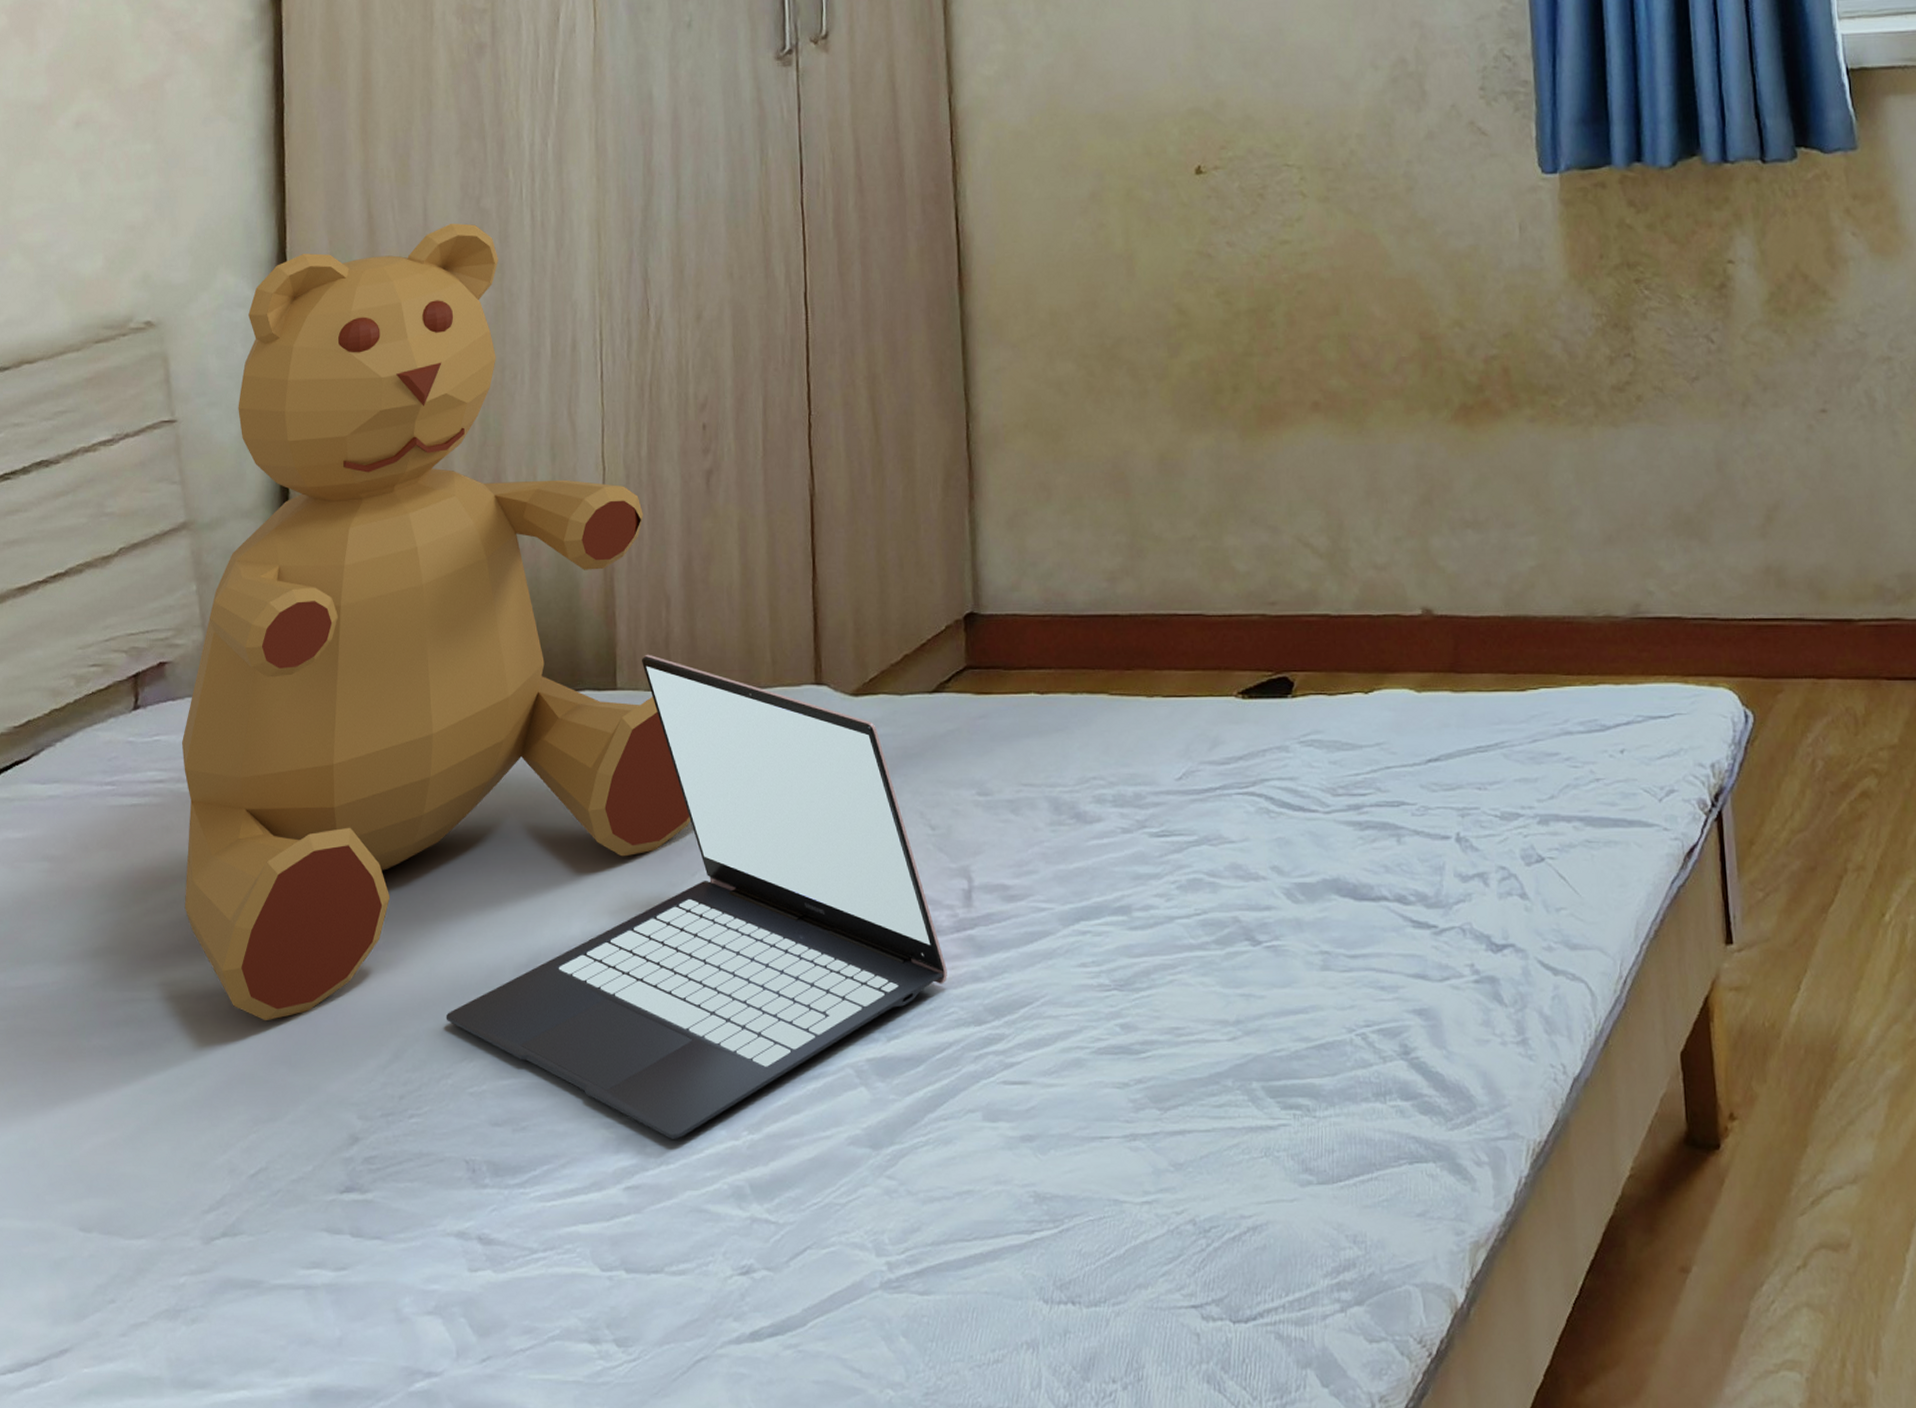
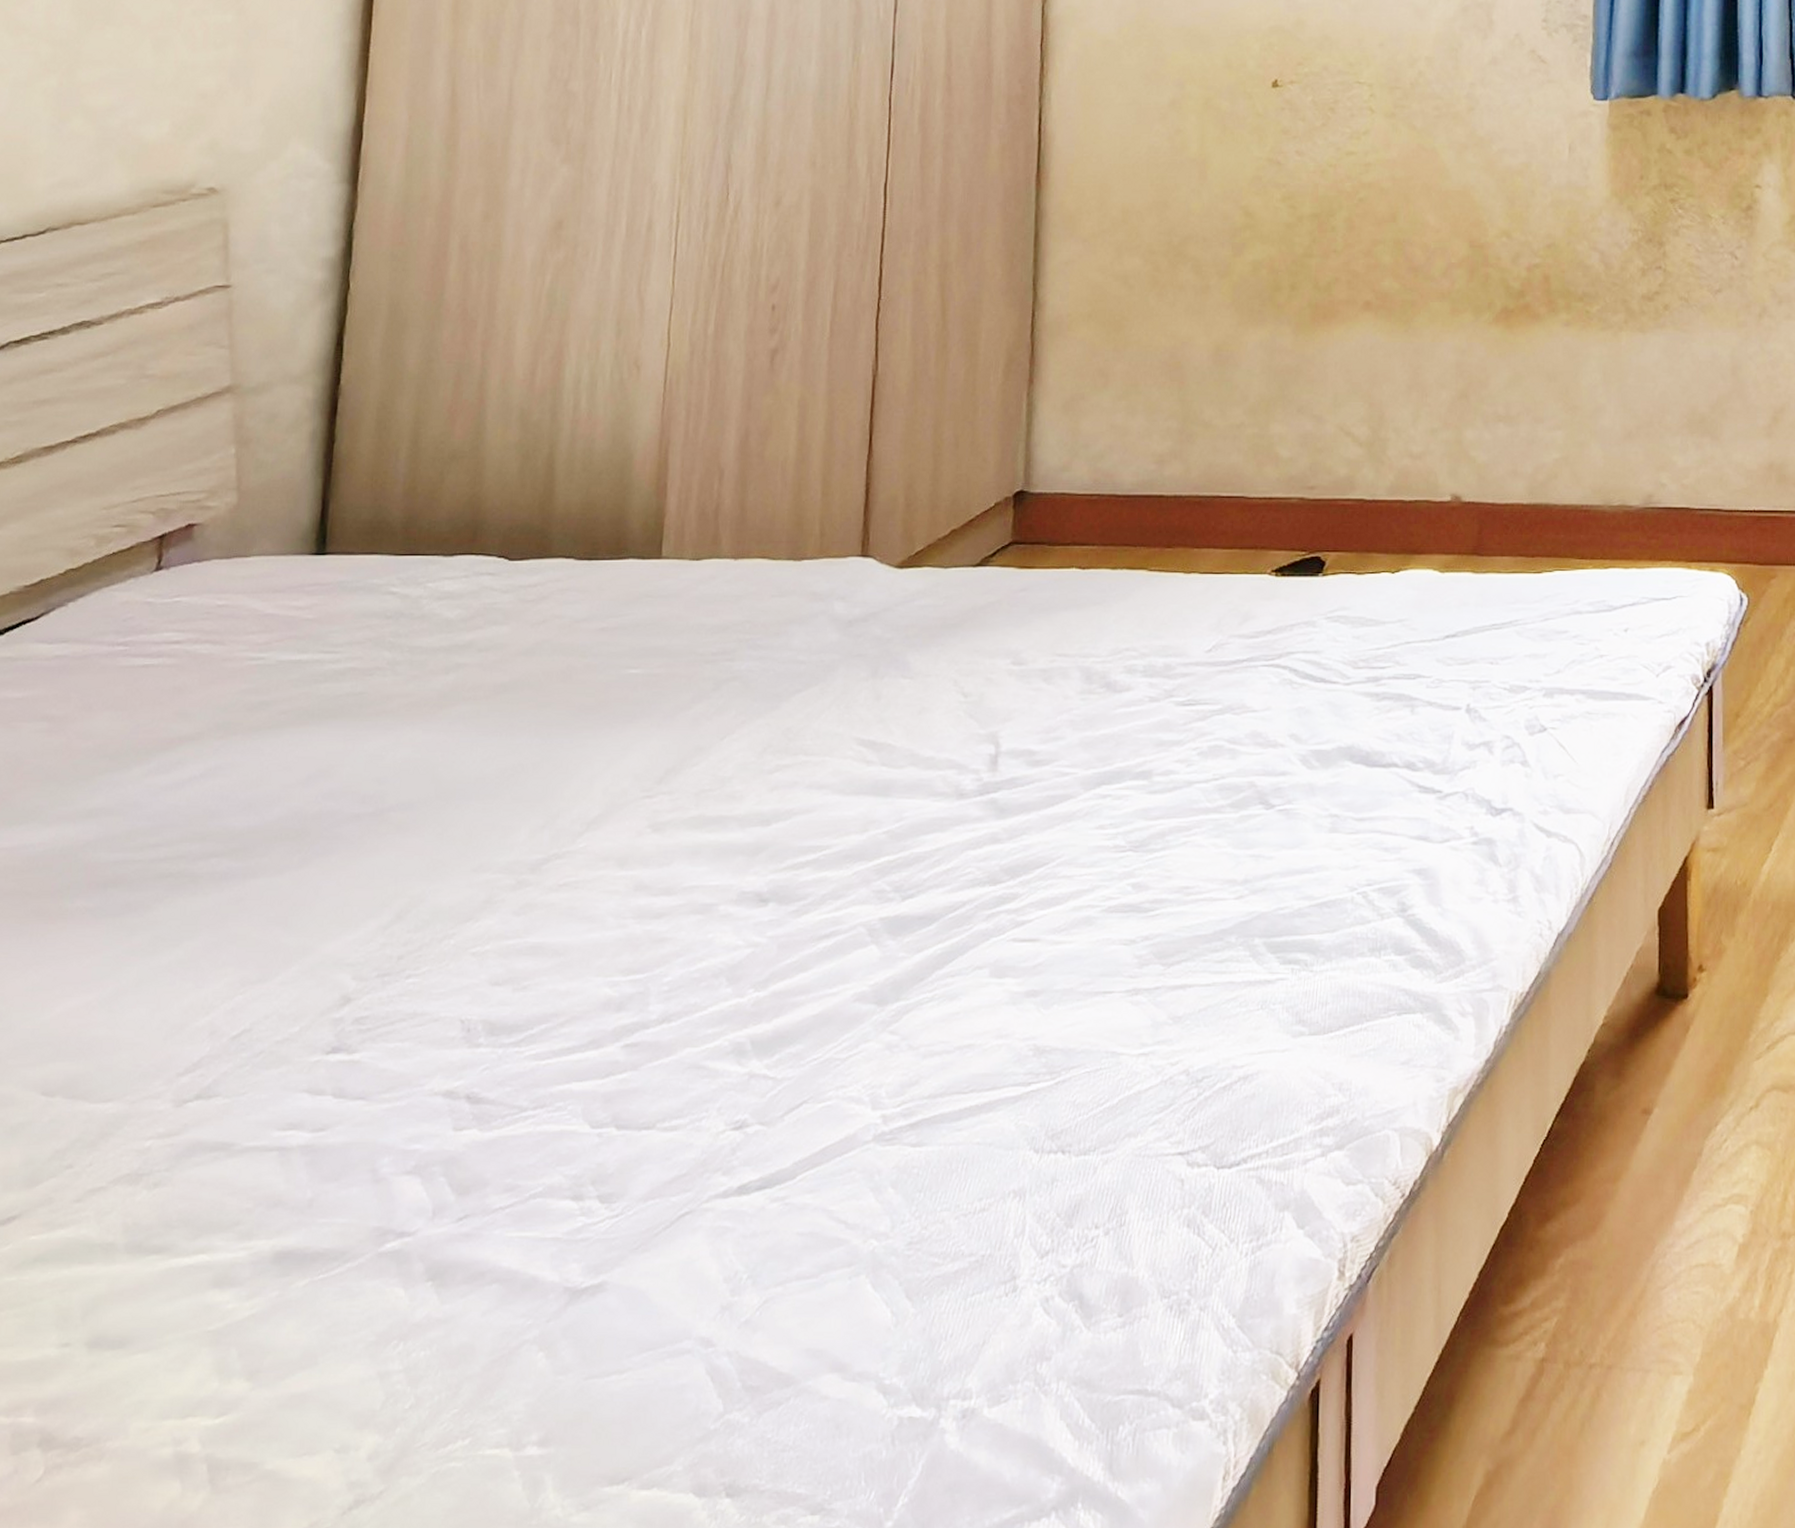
teddy bear: present [181,223,691,1021] -> none [189,105,724,882]
laptop: present [446,654,947,1139] -> none [454,524,967,997]

